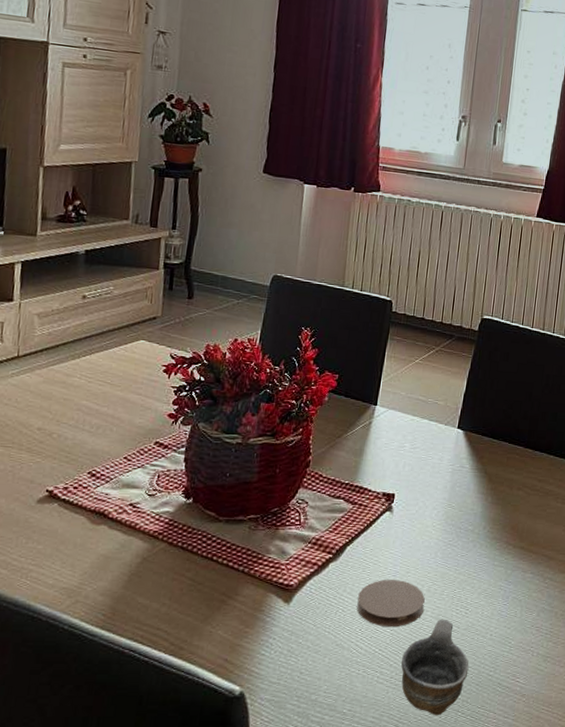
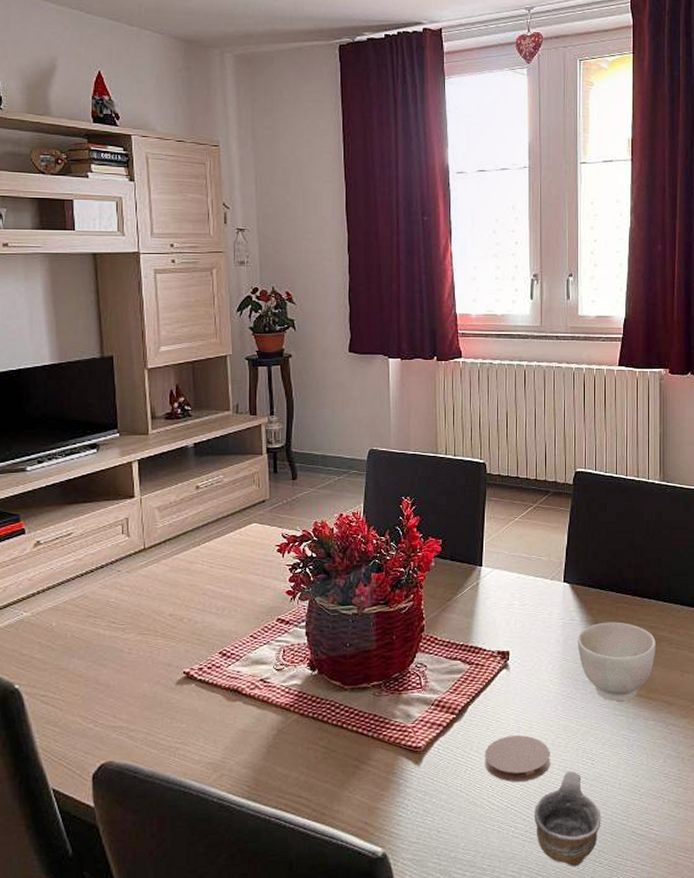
bowl: none [464,471,543,552] -> present [577,622,656,701]

